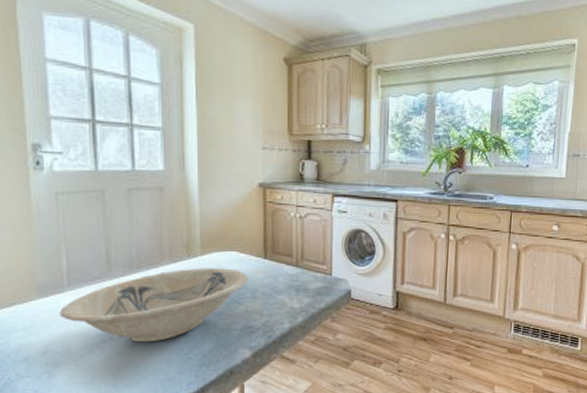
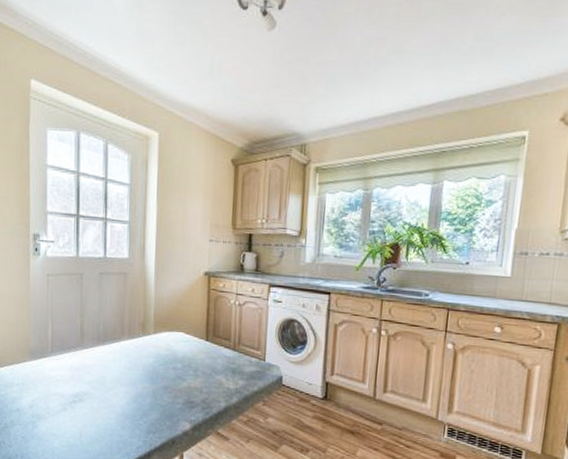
bowl: present [59,268,248,343] -> none [44,344,192,407]

